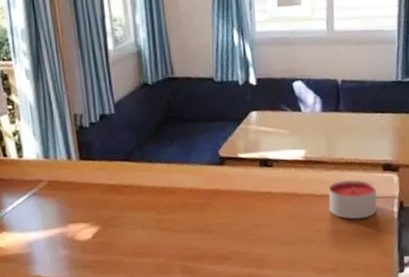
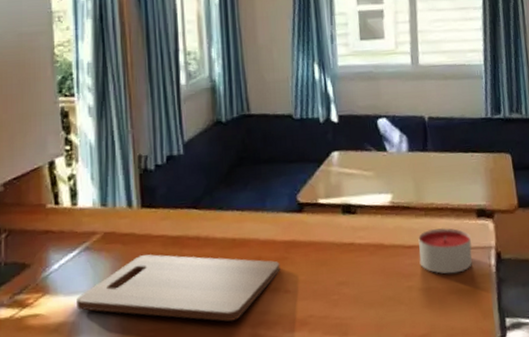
cutting board: none [29,199,205,255] -> present [76,254,280,322]

